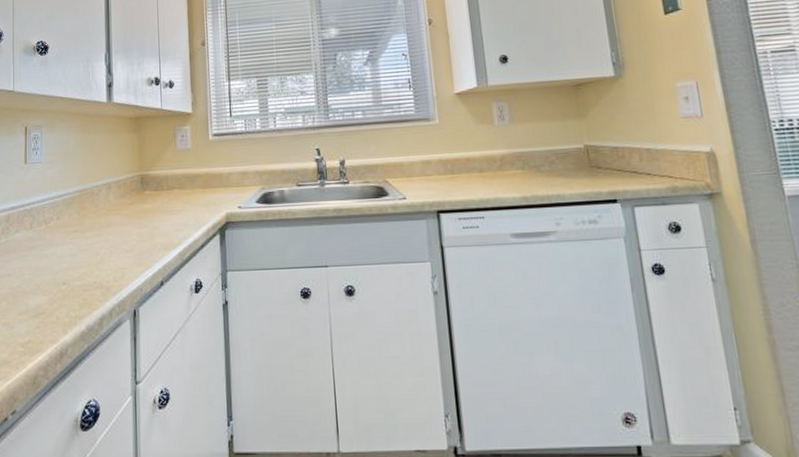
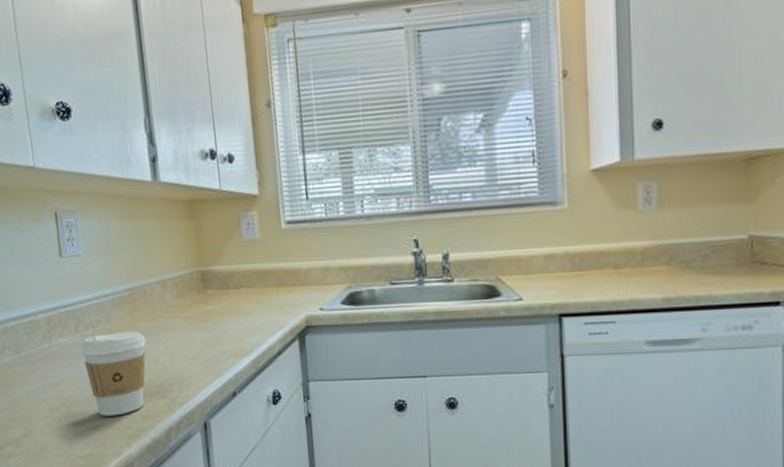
coffee cup: none [33,227,89,305] -> present [81,331,146,416]

